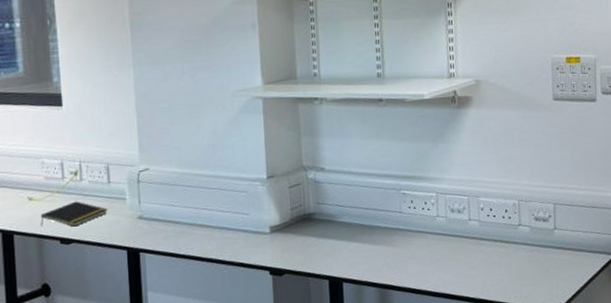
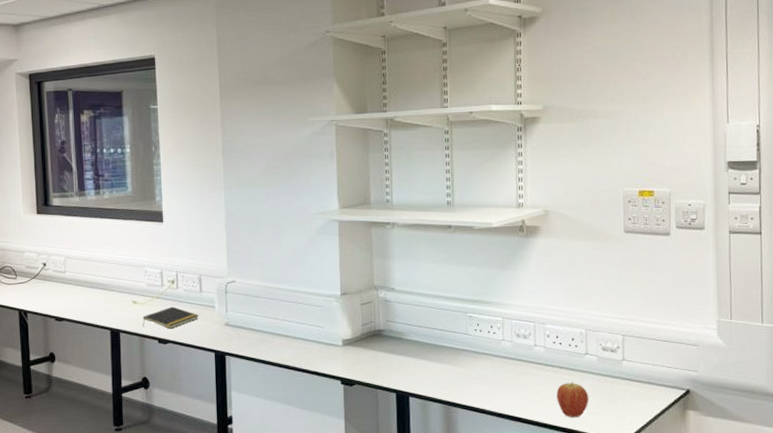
fruit: none [491,254,523,291] -> present [556,382,589,417]

